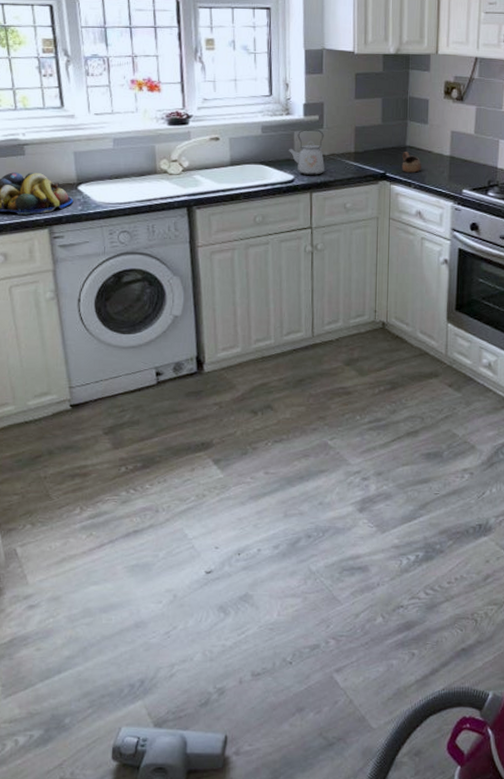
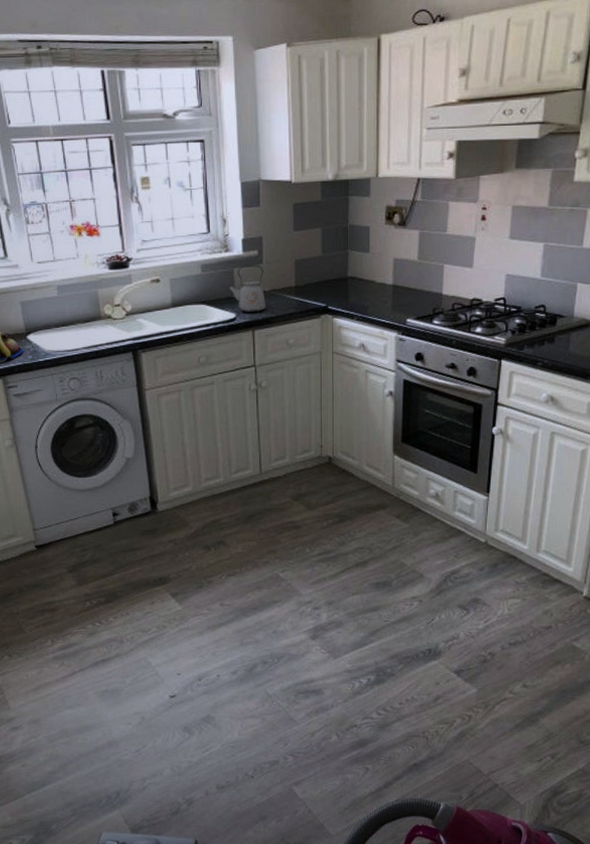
cup: present [402,152,421,173] -> none [344,283,364,304]

